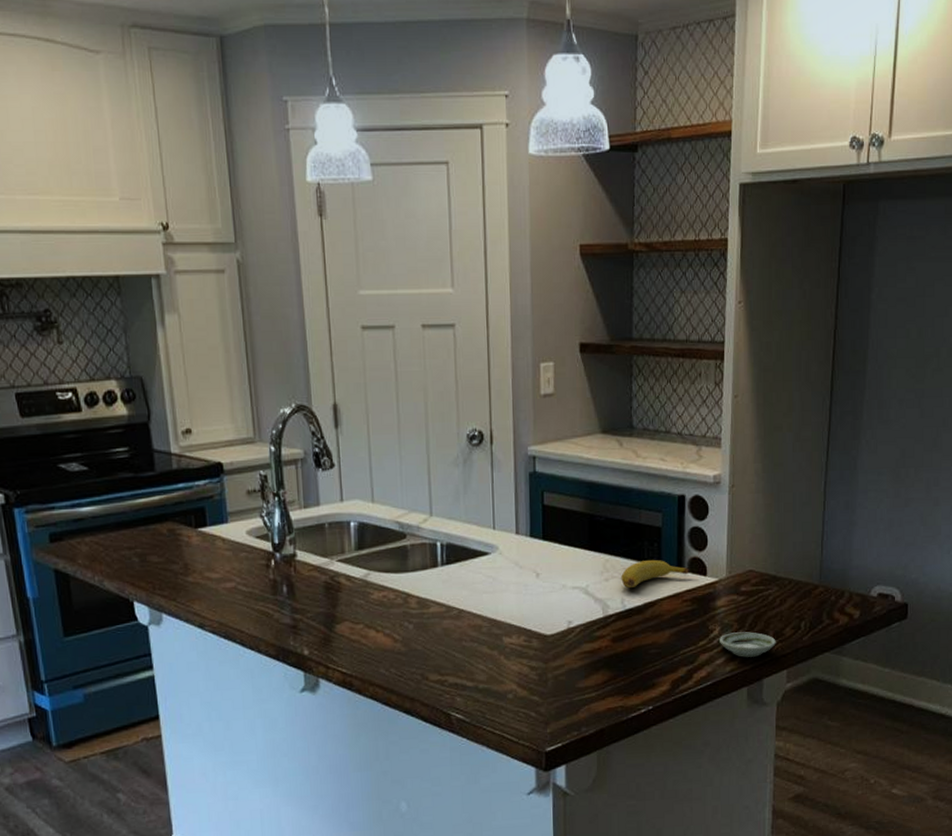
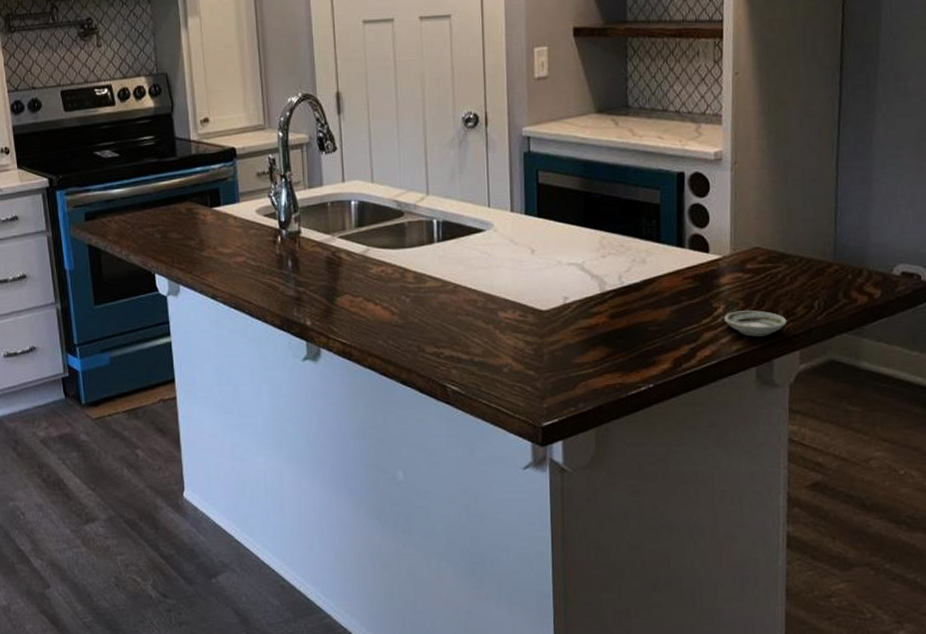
banana: present [621,559,690,589] -> none [618,236,691,265]

